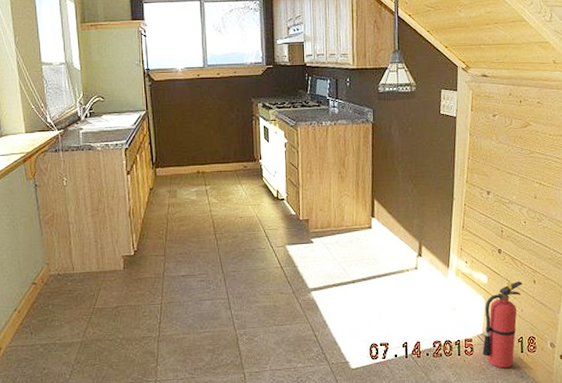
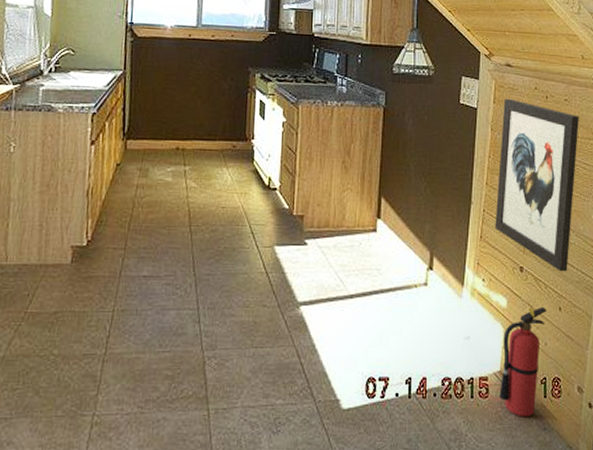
wall art: none [475,105,551,251] -> present [495,98,579,272]

